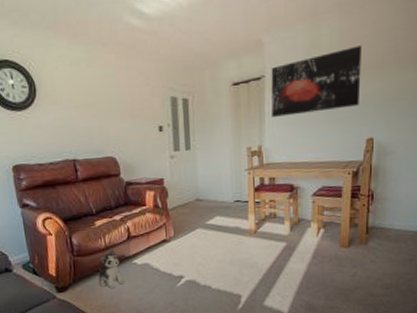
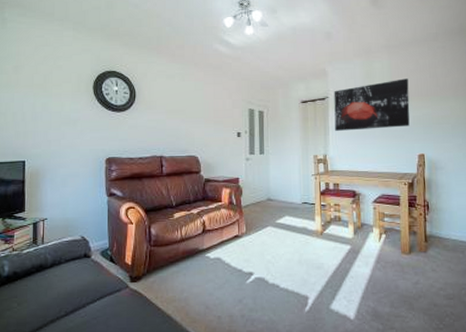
plush toy: present [98,248,125,289] -> none [171,240,197,282]

